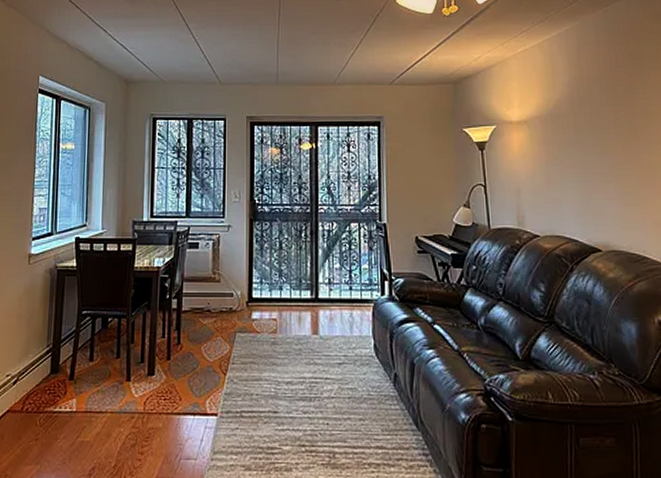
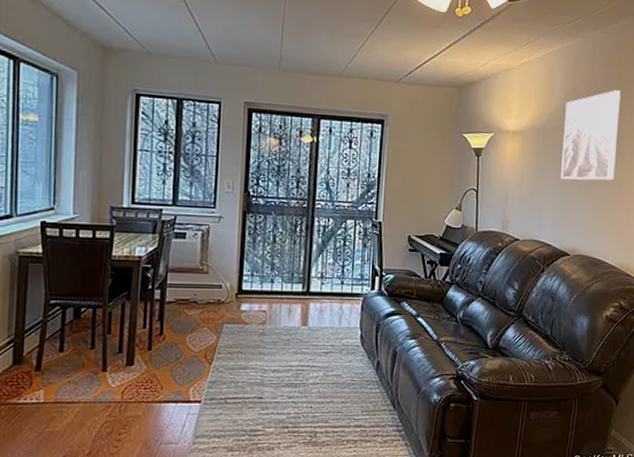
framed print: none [573,69,643,167] -> present [561,90,621,180]

